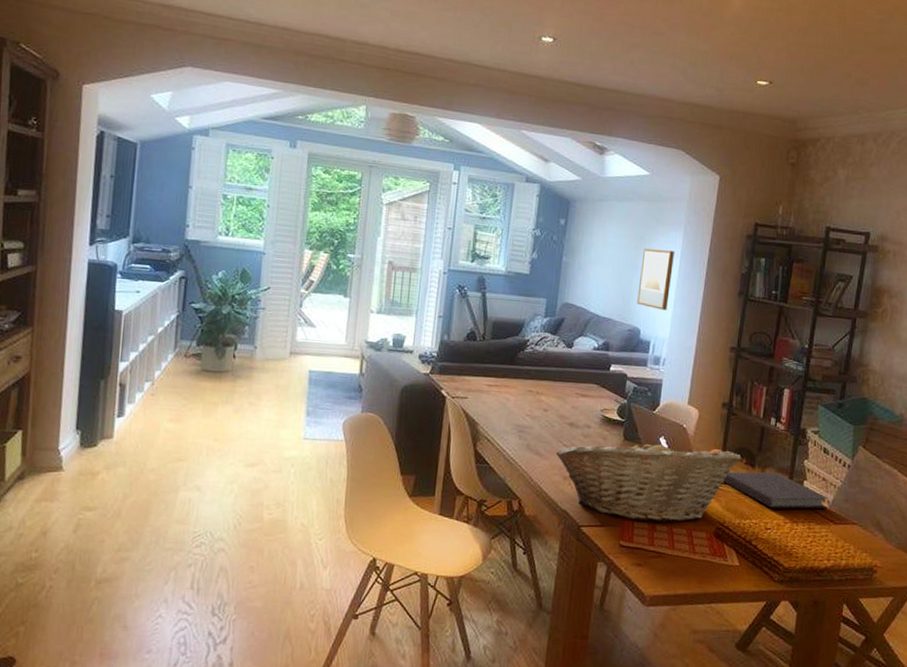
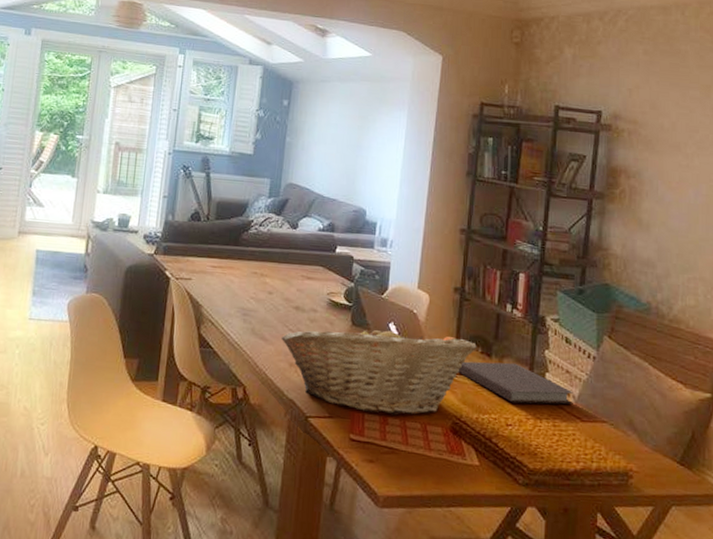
wall art: present [637,248,674,310] -> none [362,128,399,191]

